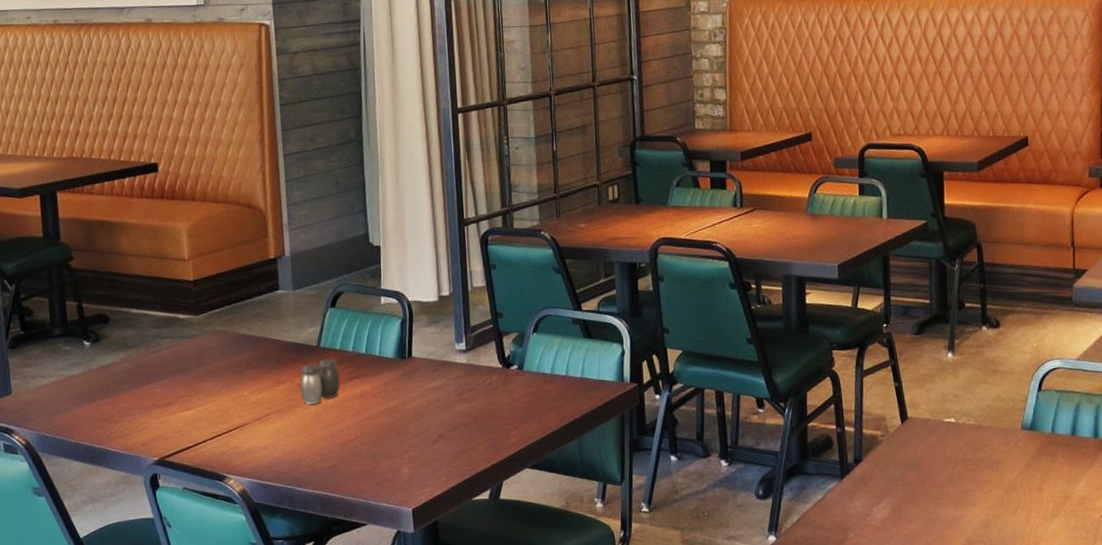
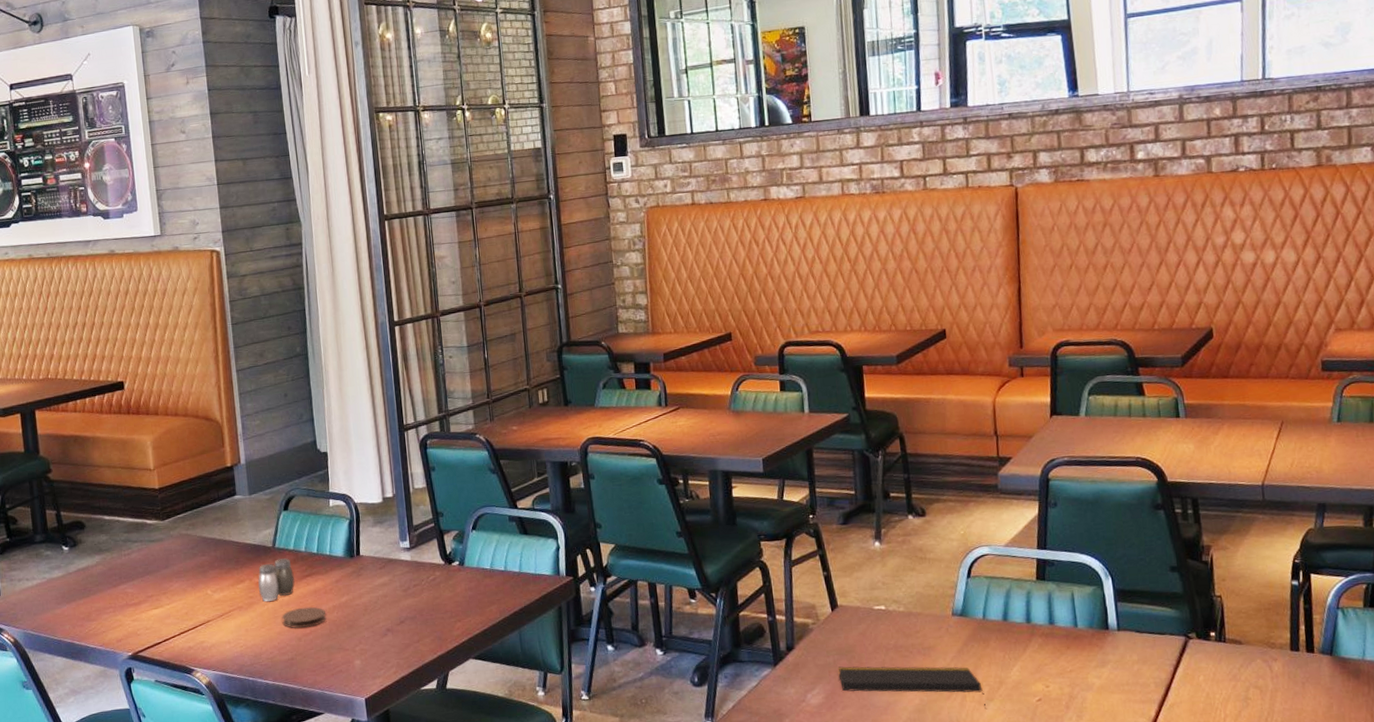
coaster: none [325,411,374,434] -> present [281,606,327,629]
notepad: none [905,480,1052,525] -> present [837,666,987,710]

